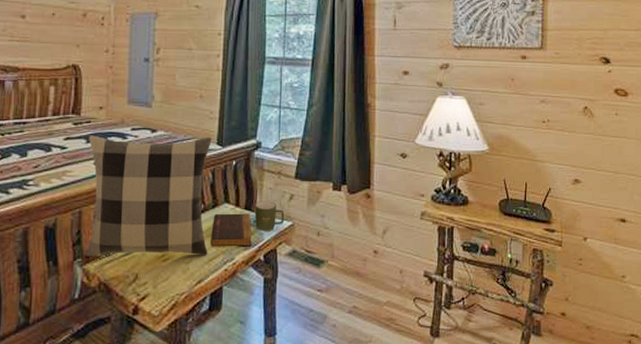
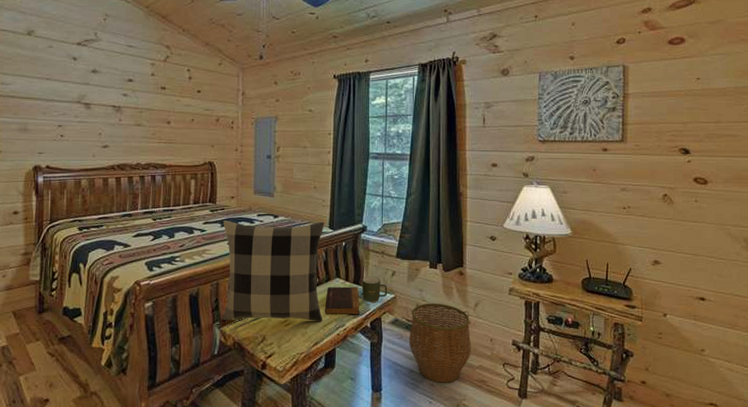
basket: none [307,230,379,323] -> present [408,303,471,383]

